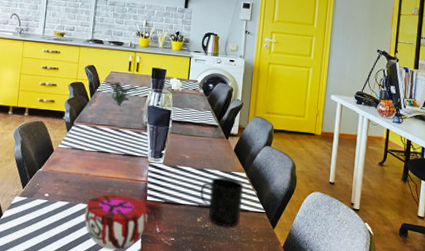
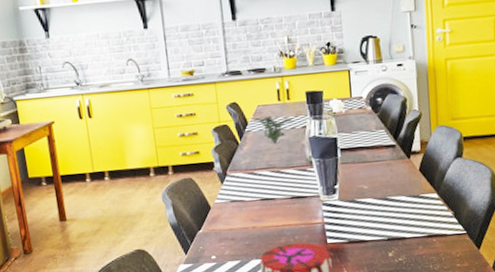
mug: present [199,177,244,228] -> none [387,201,438,258]

